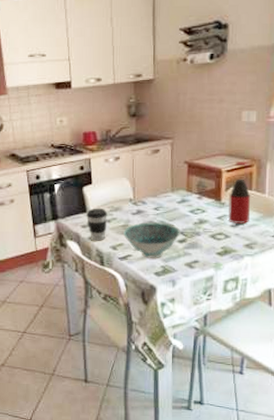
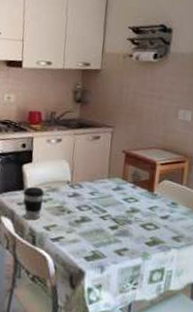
bowl: present [122,221,180,258] -> none [57,205,113,243]
bottle: present [229,162,251,223] -> none [159,156,182,216]

